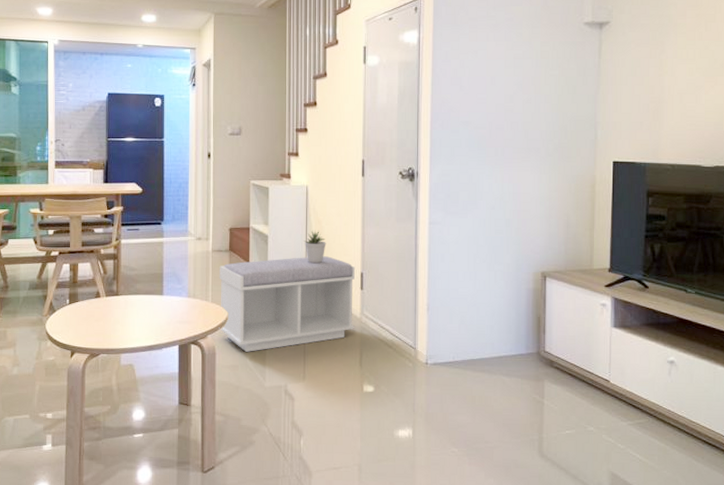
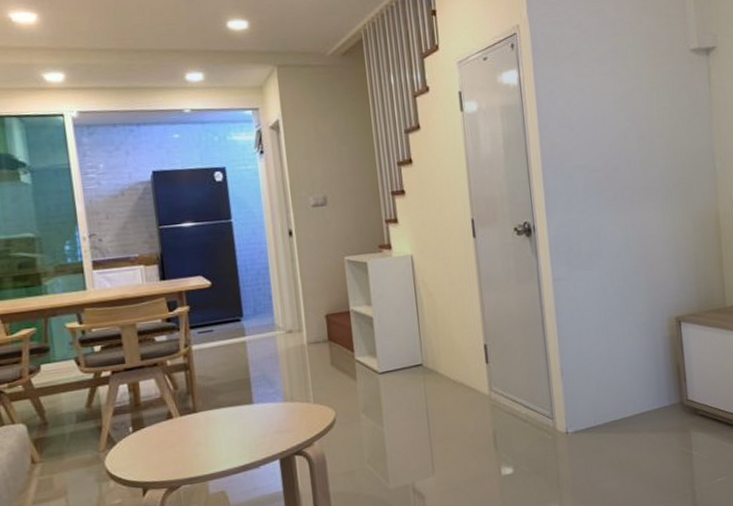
bench: present [219,256,355,352] -> none [318,331,484,454]
potted plant: present [304,231,326,264] -> none [415,304,442,342]

